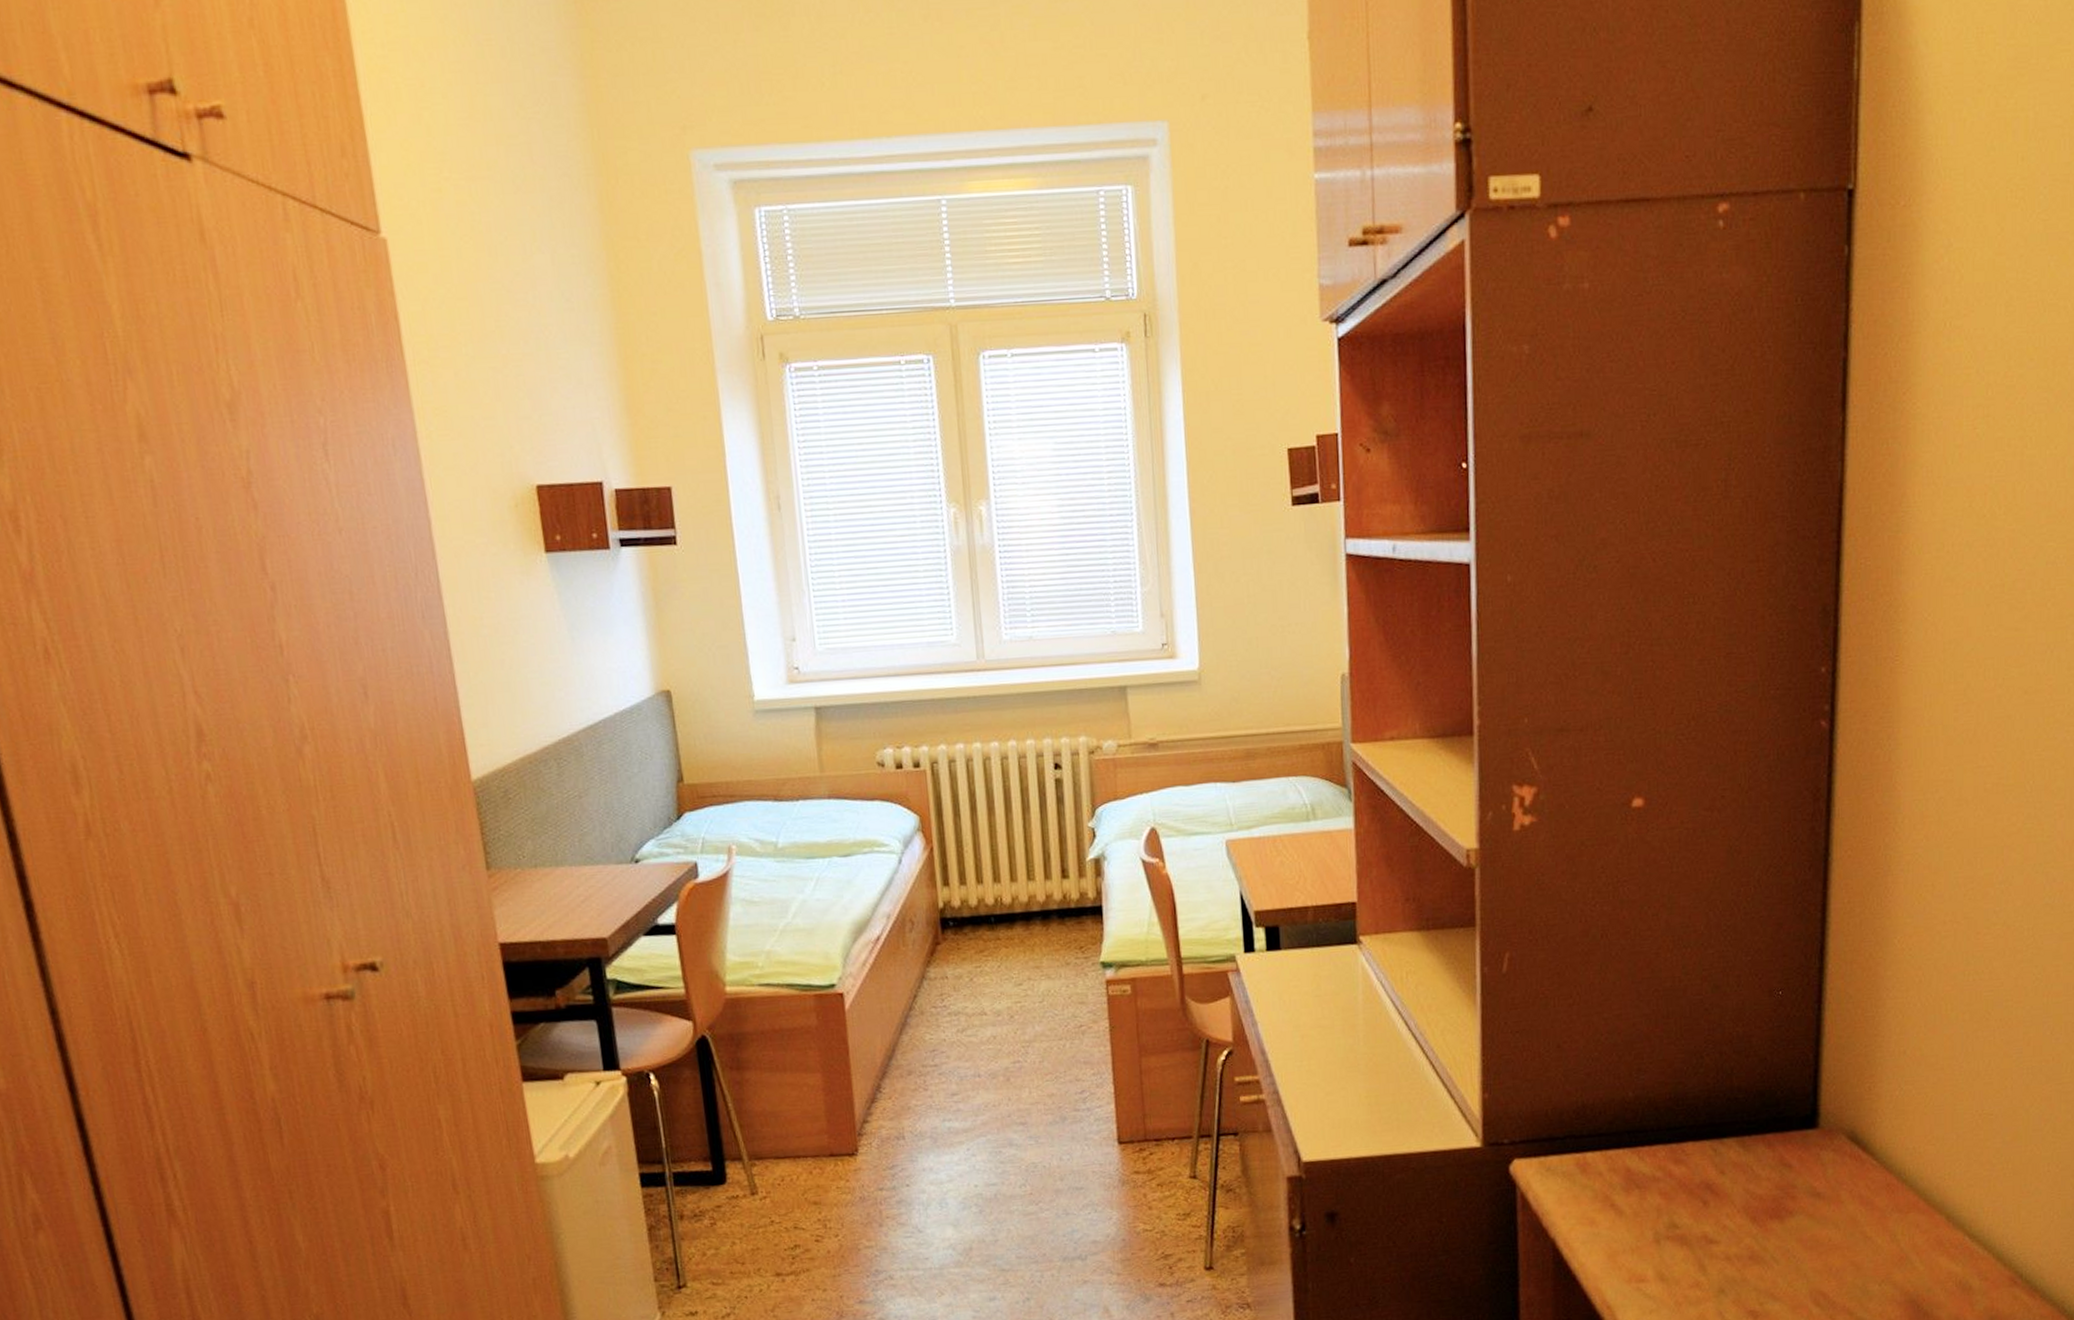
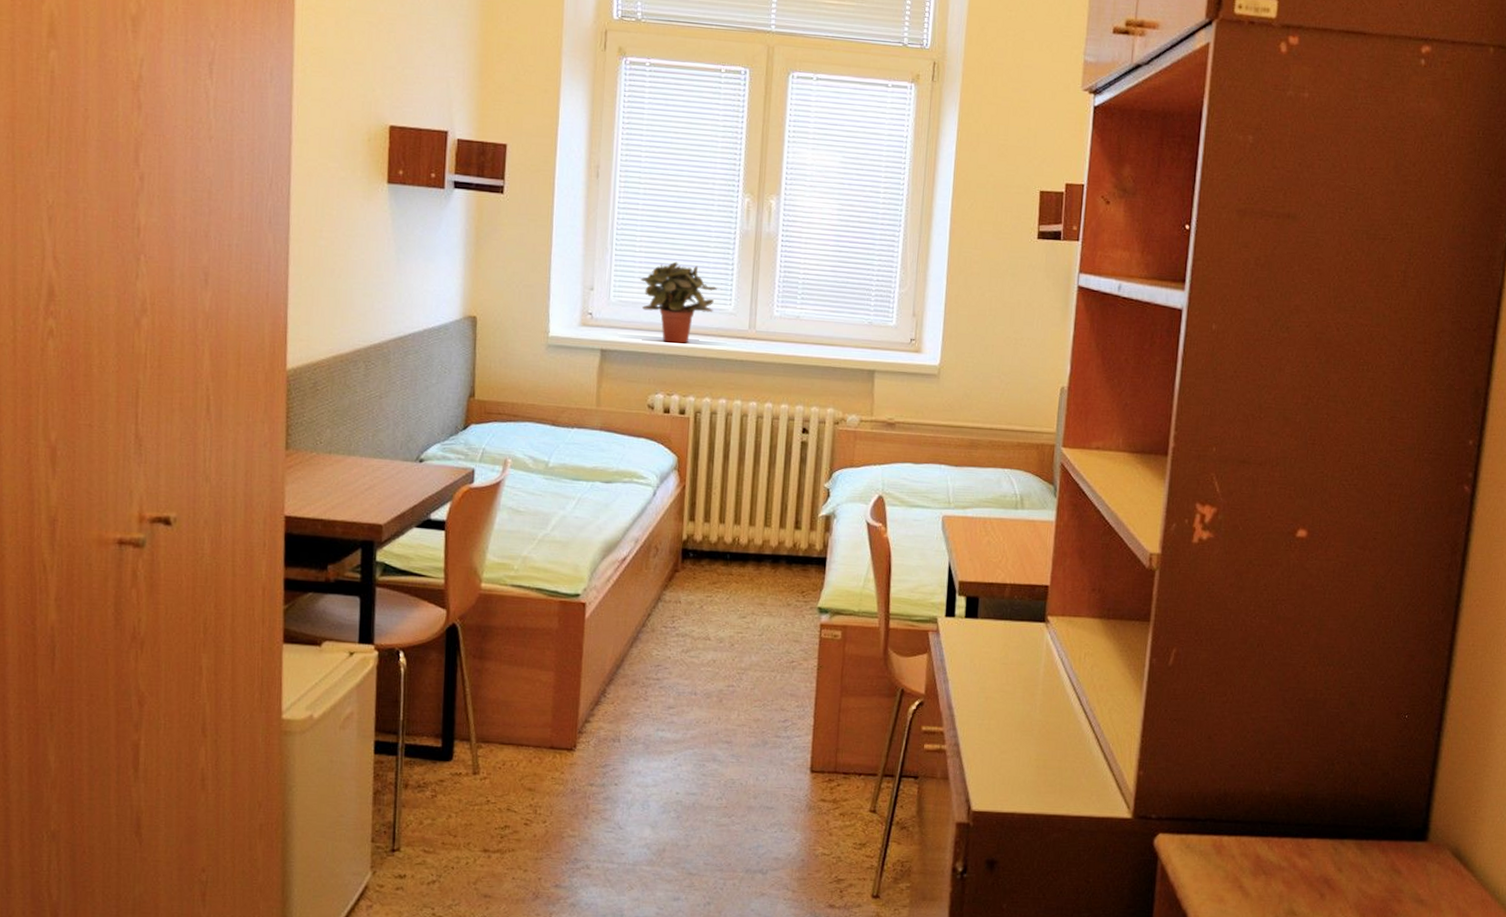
potted plant: none [846,594,935,689] -> present [640,261,718,344]

